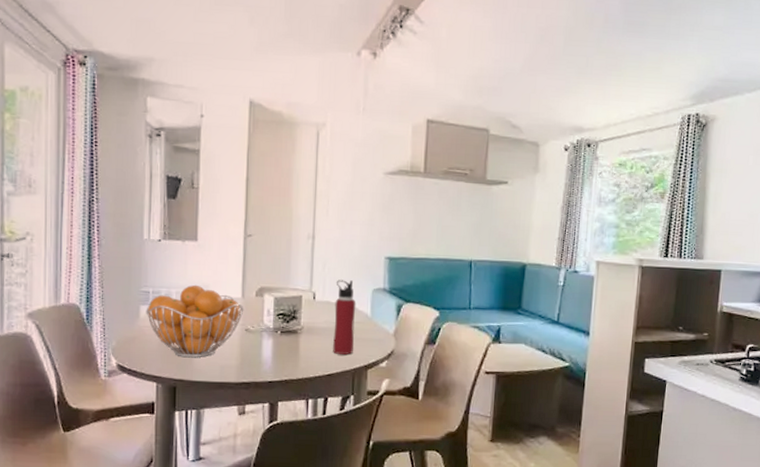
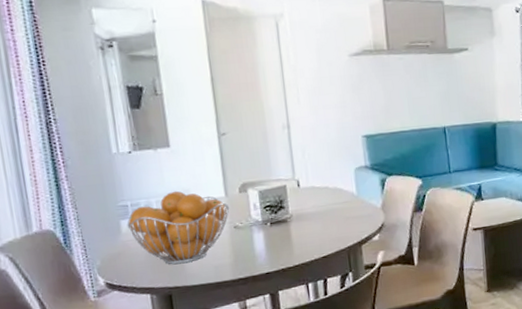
water bottle: present [333,280,356,355] -> none [317,163,346,236]

